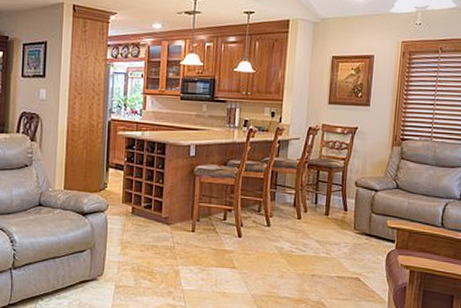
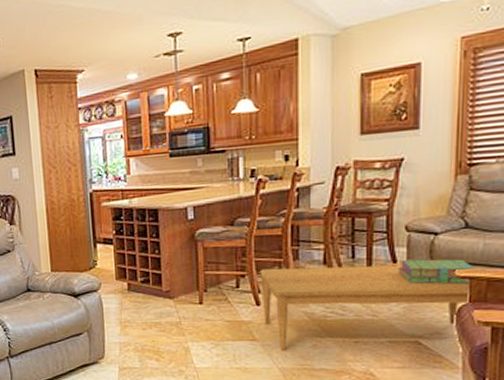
coffee table: none [243,205,403,279] -> present [259,265,478,351]
stack of books: none [348,209,402,234] -> present [399,259,476,285]

